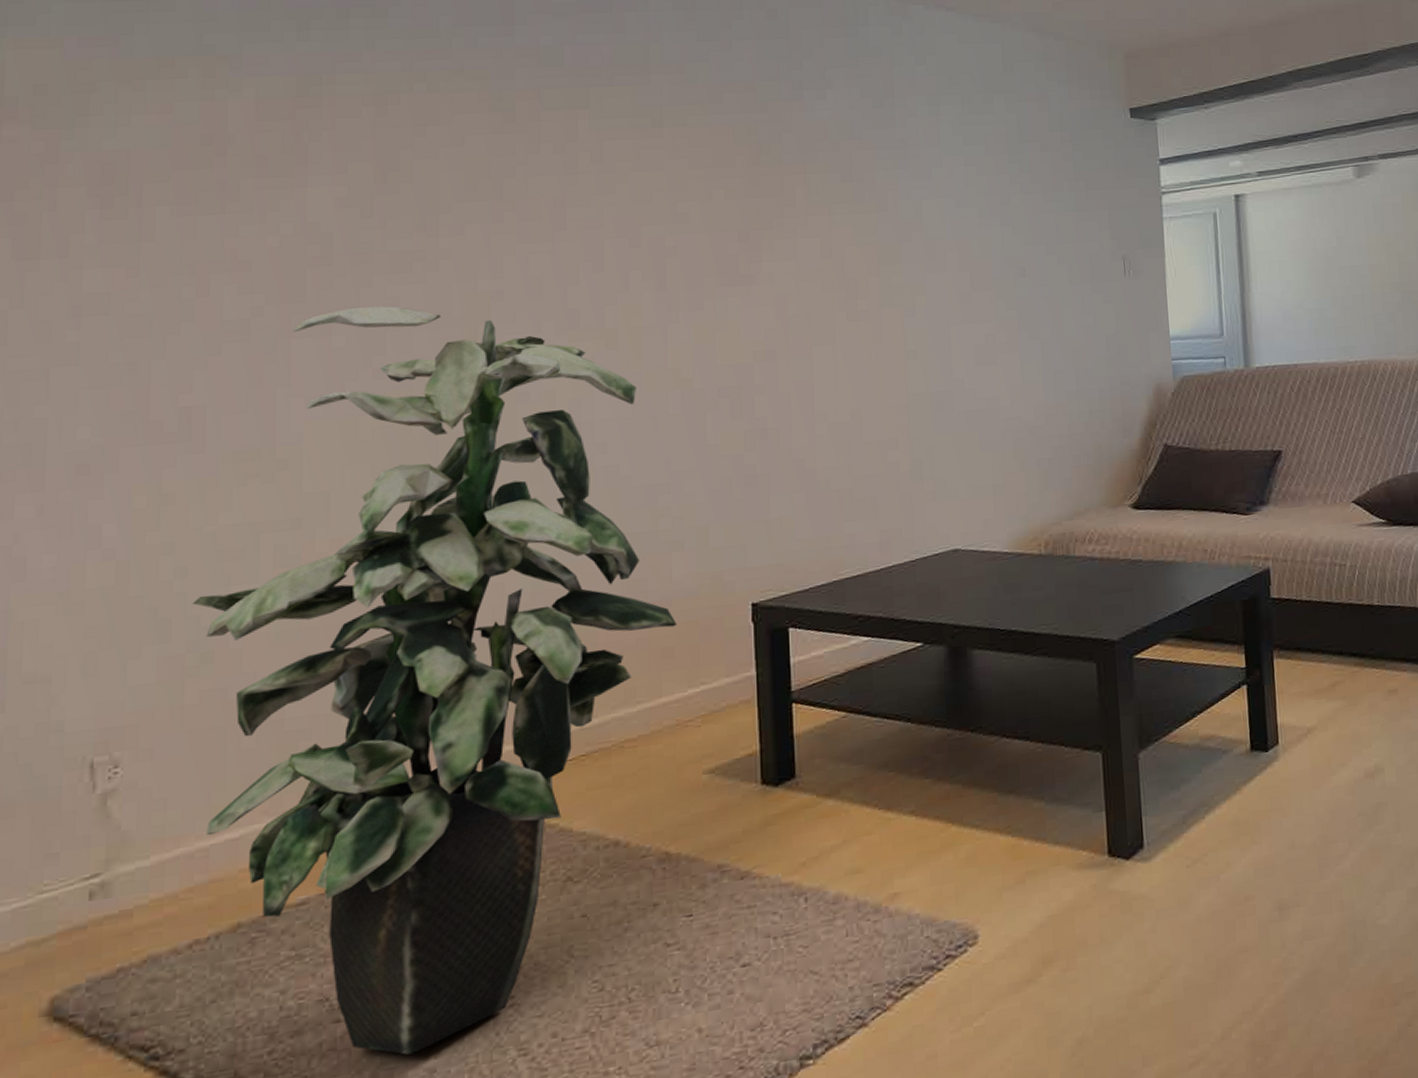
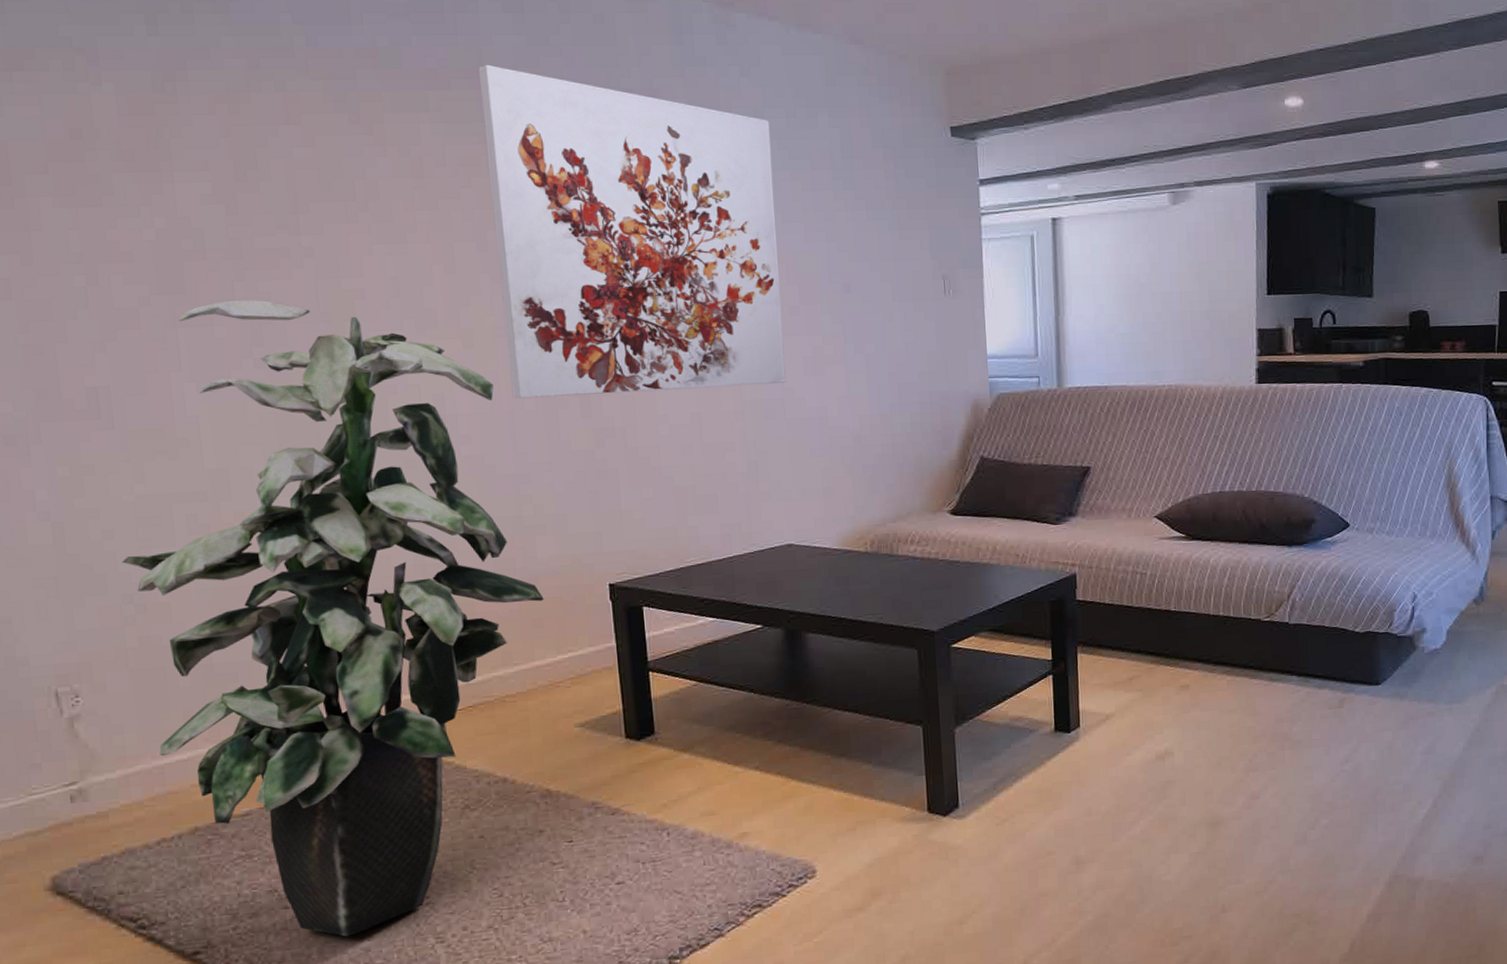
wall art: none [644,60,955,402] -> present [478,64,786,399]

